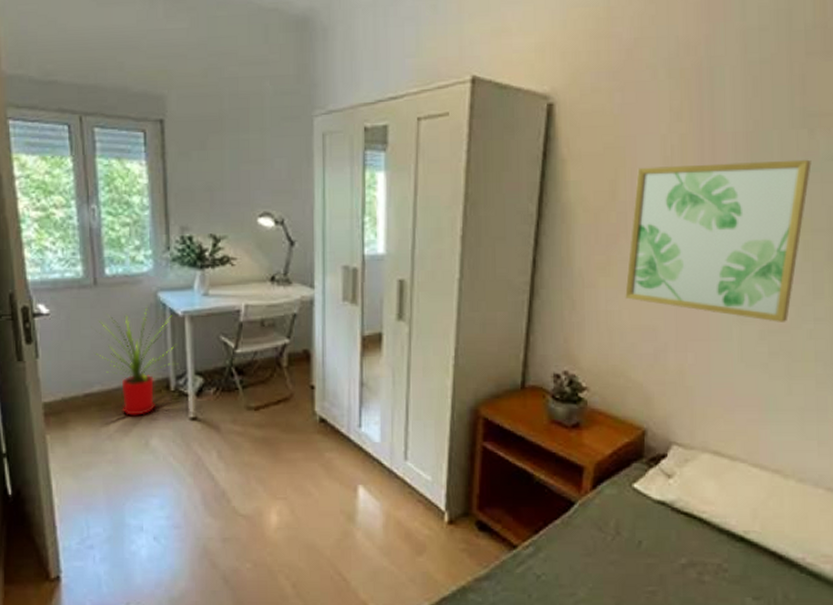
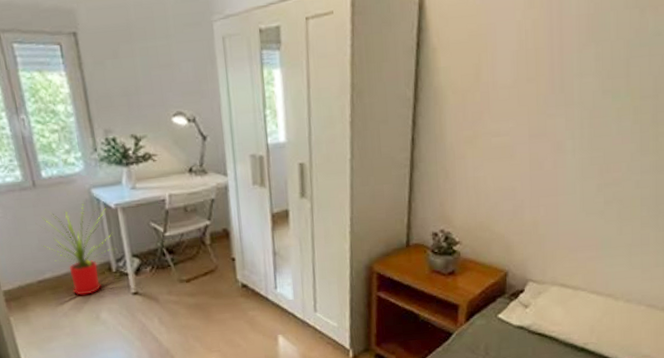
wall art: present [625,159,812,322] -> none [489,36,642,177]

